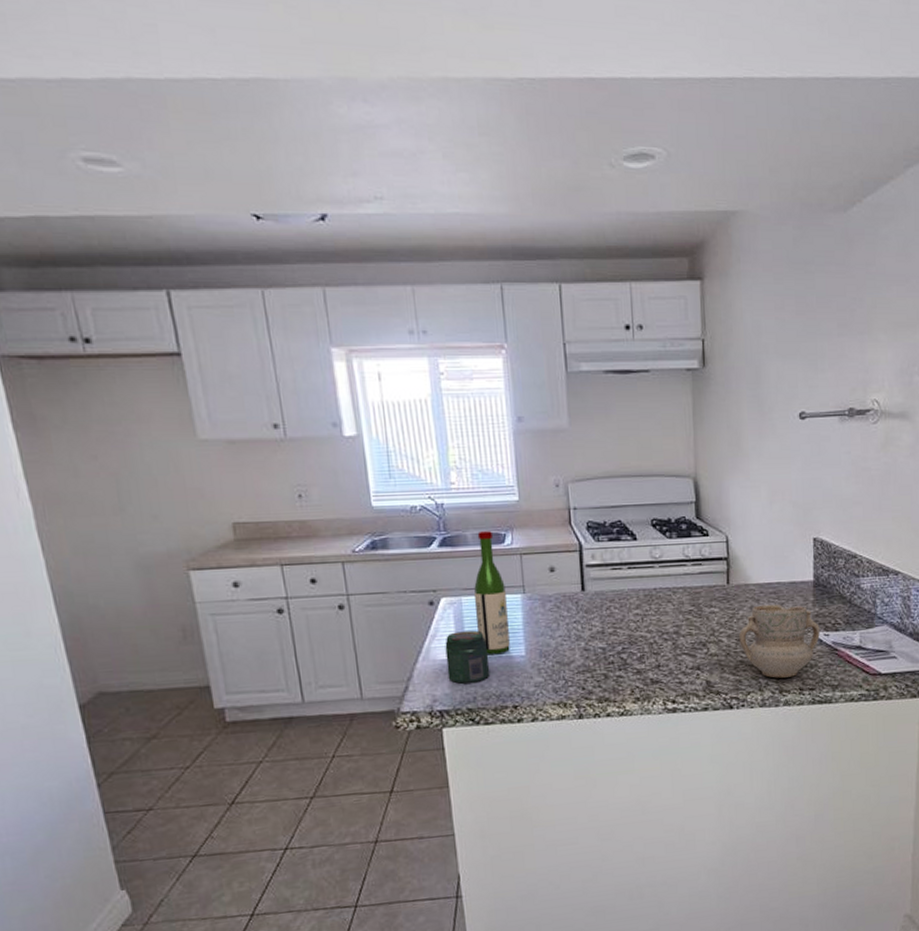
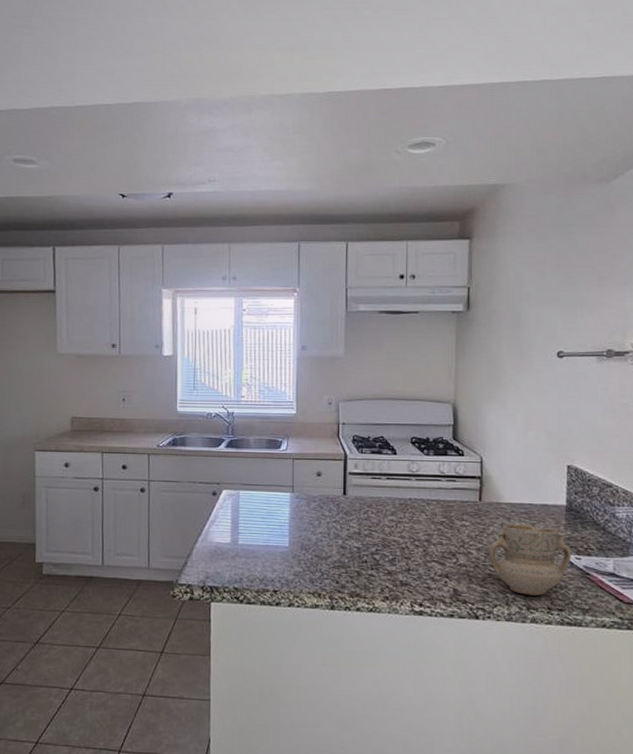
jar: present [445,630,491,684] -> none [221,520,257,566]
wine bottle: present [473,530,510,655] -> none [249,436,277,543]

